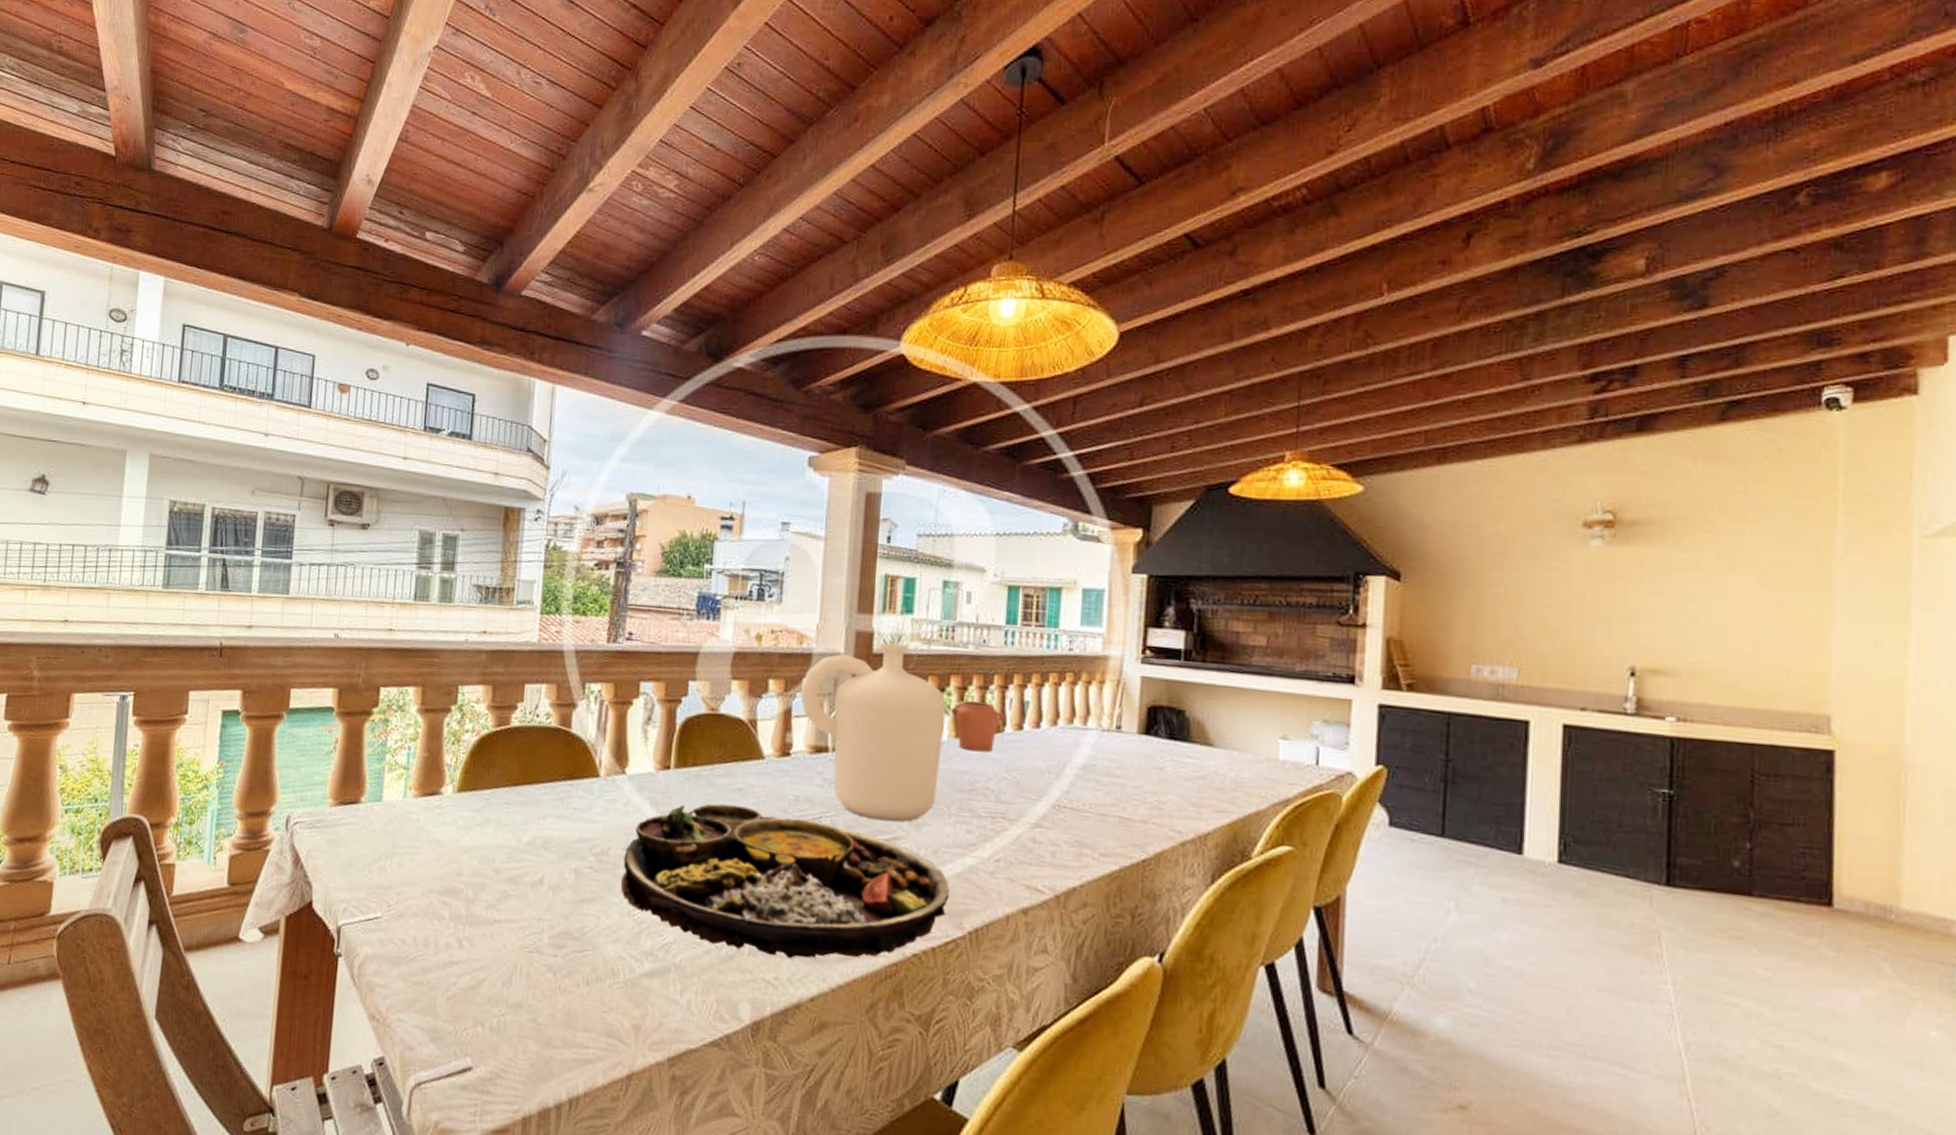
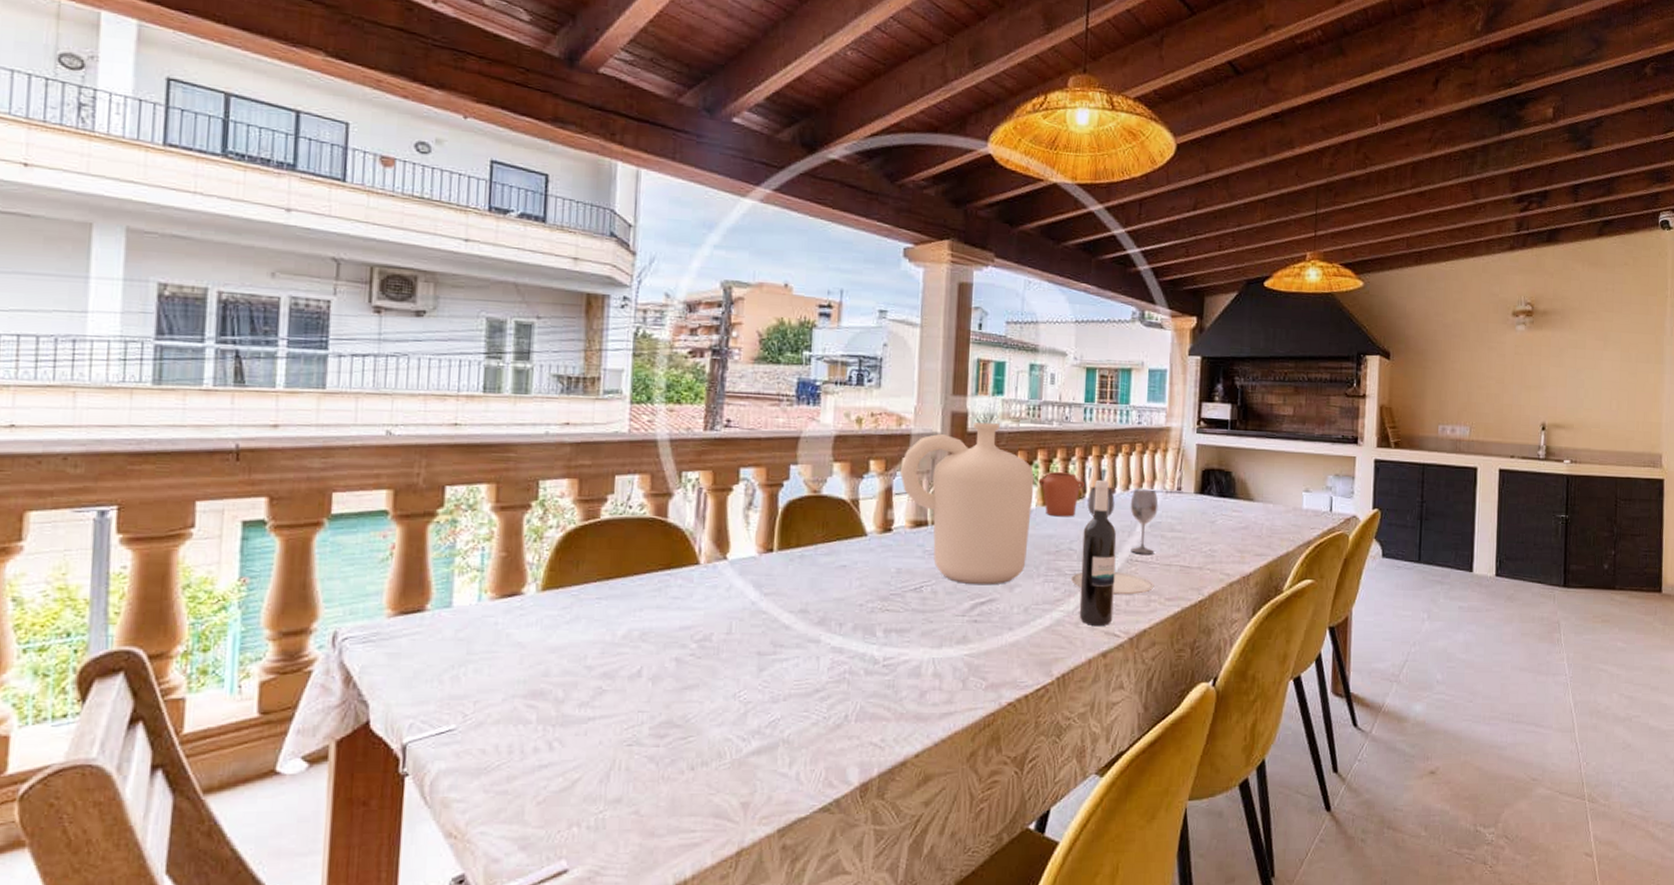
food platter: present [620,804,949,958] -> none [724,582,1039,720]
plate: none [986,815,1087,846] -> present [1070,572,1155,595]
wine bottle: none [995,711,1042,879] -> present [1079,479,1117,626]
wineglass: none [1007,718,1093,801] -> present [1087,486,1159,554]

